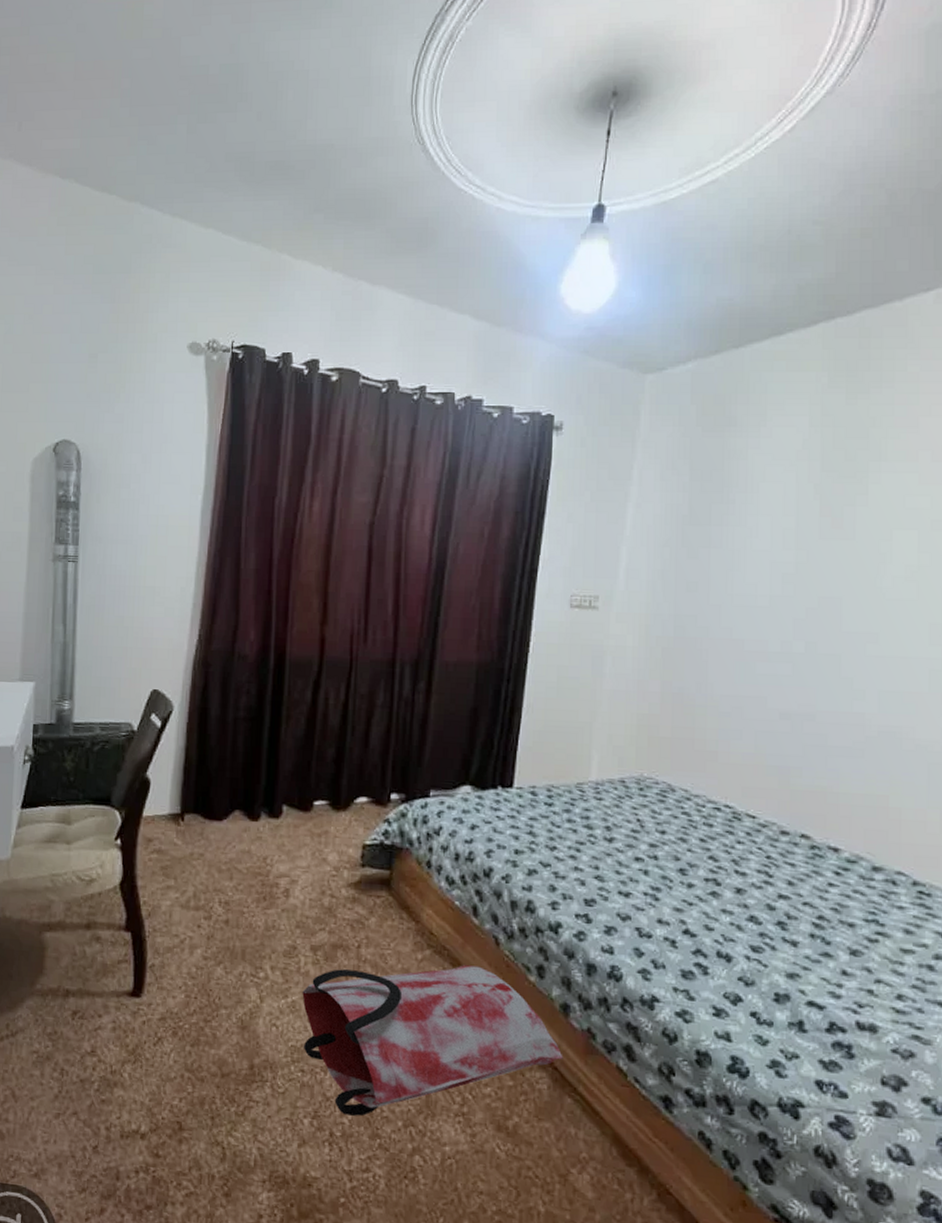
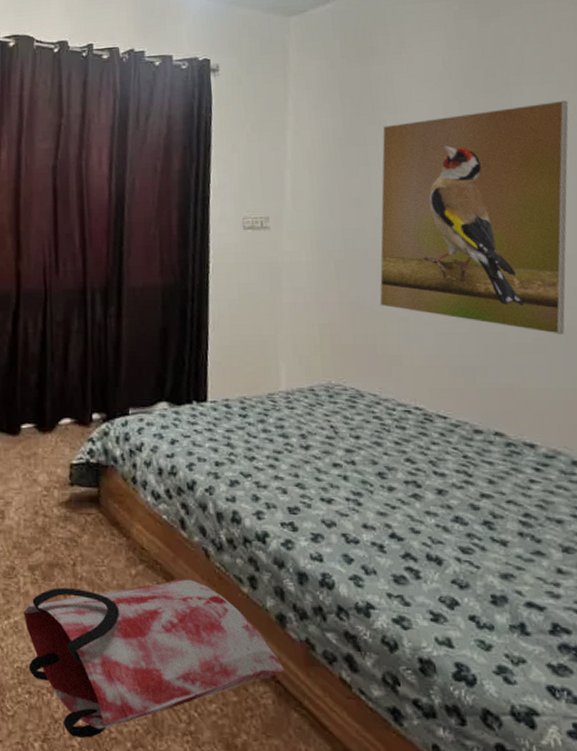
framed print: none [703,492,926,739] -> present [379,100,569,334]

